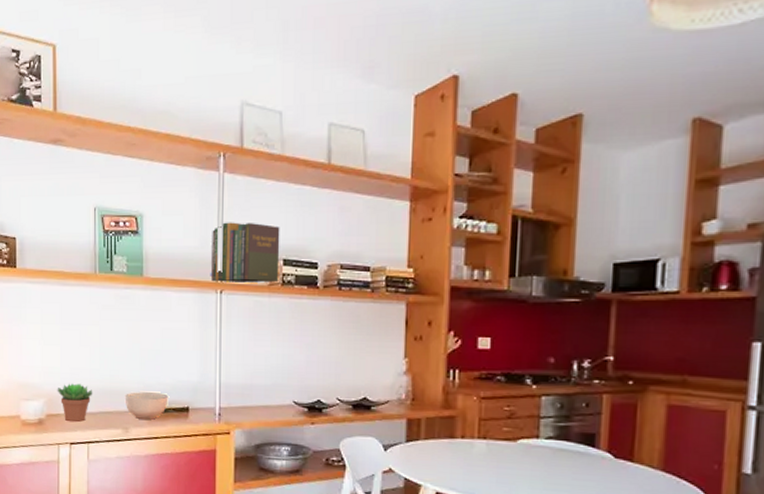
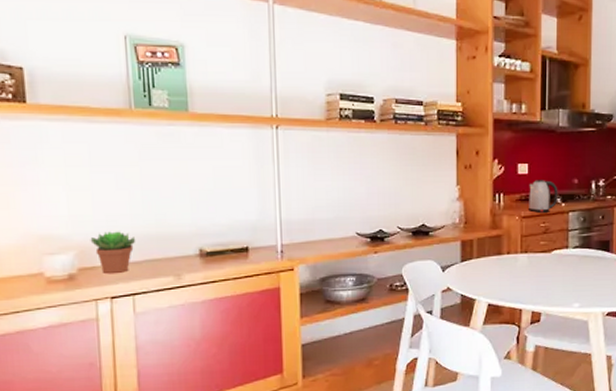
bowl: present [125,392,168,420] -> none [174,235,225,264]
books: present [211,222,280,283] -> none [264,55,337,117]
kettle: none [490,356,528,394] -> present [529,180,558,213]

